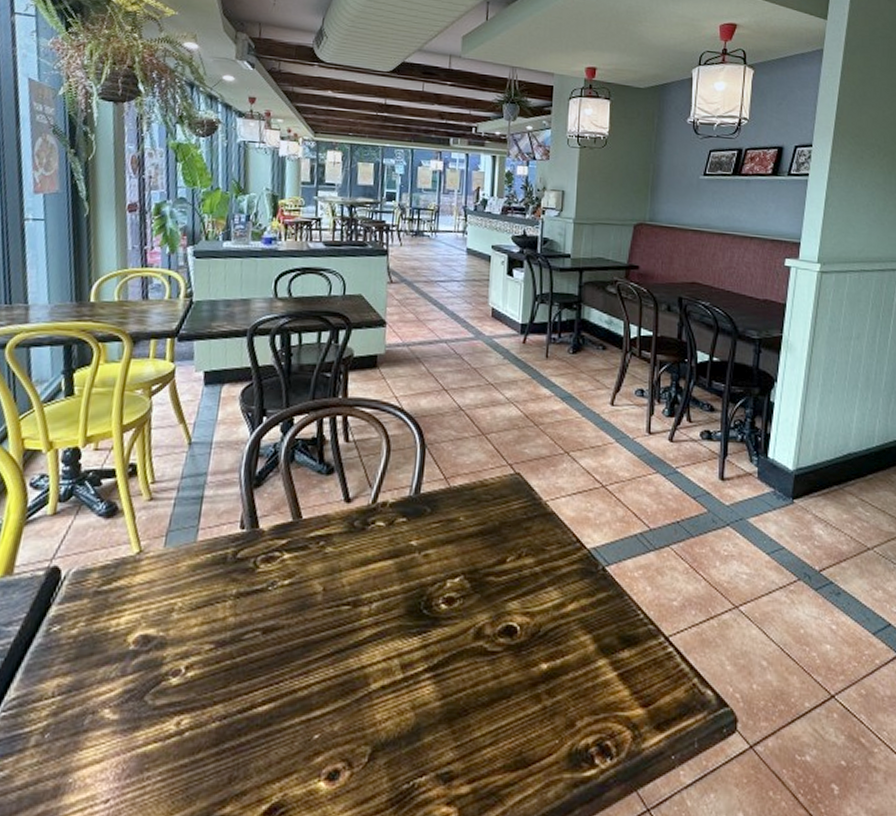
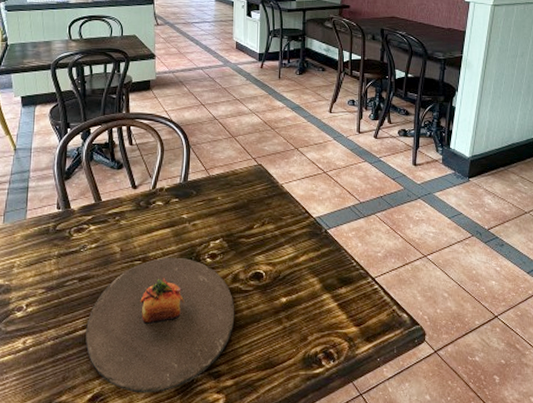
plate: none [265,601,477,804] -> present [85,257,235,393]

